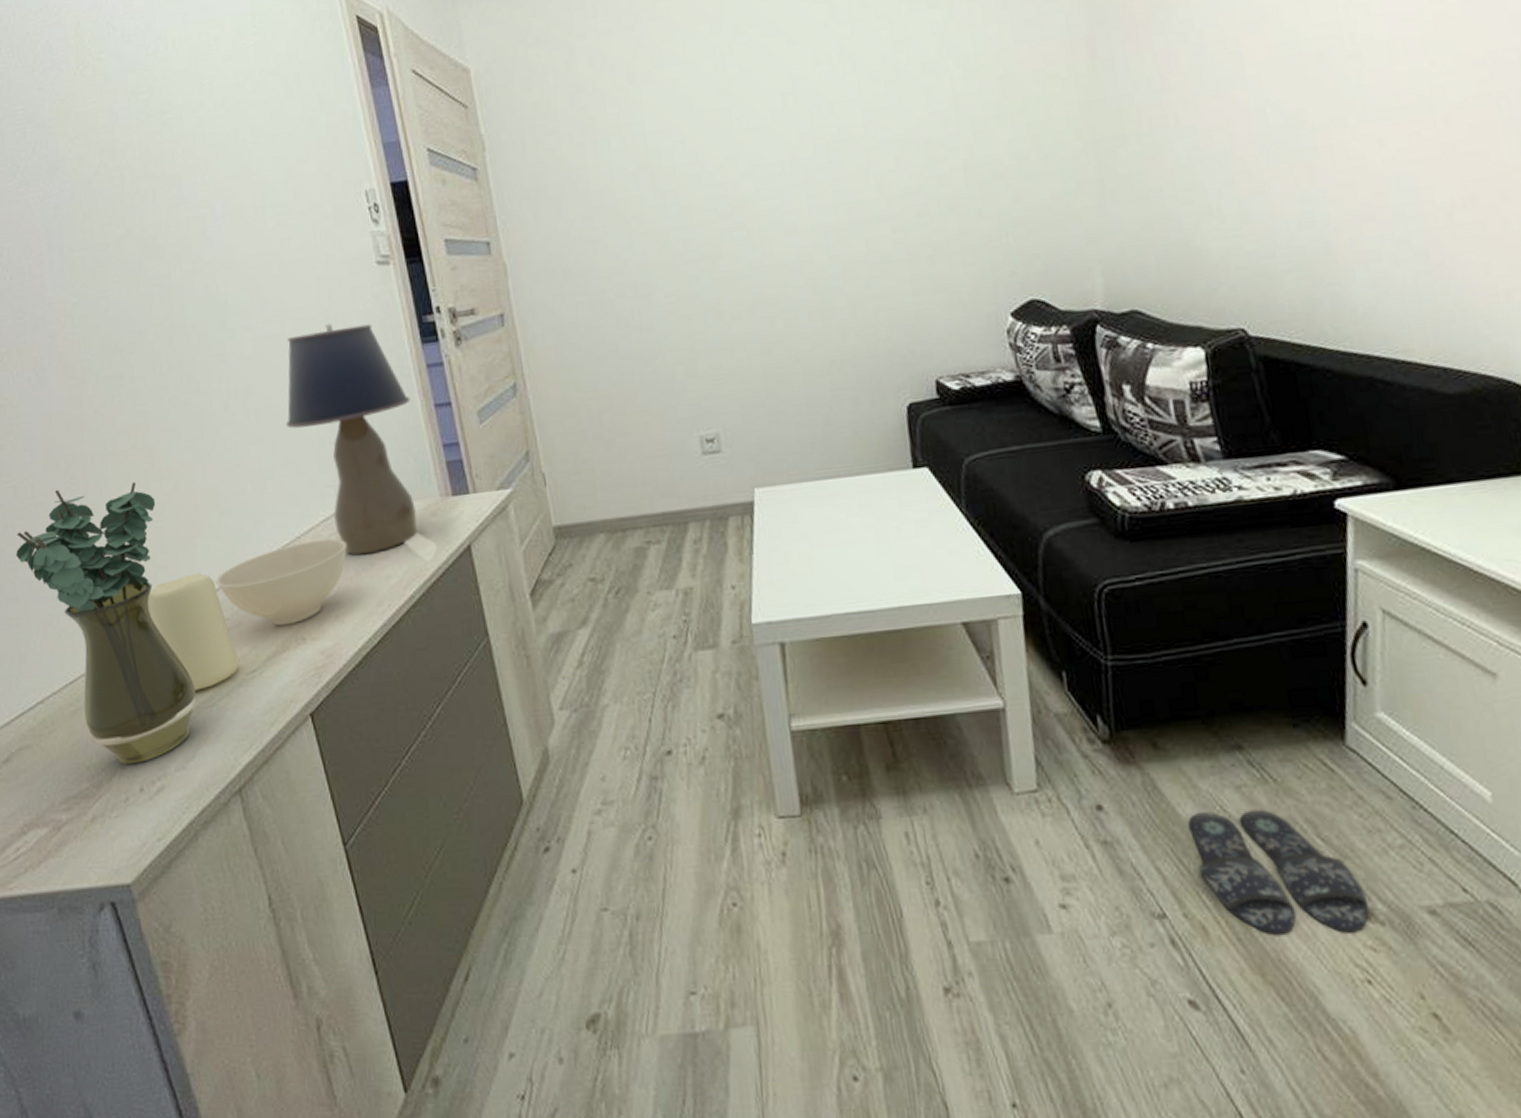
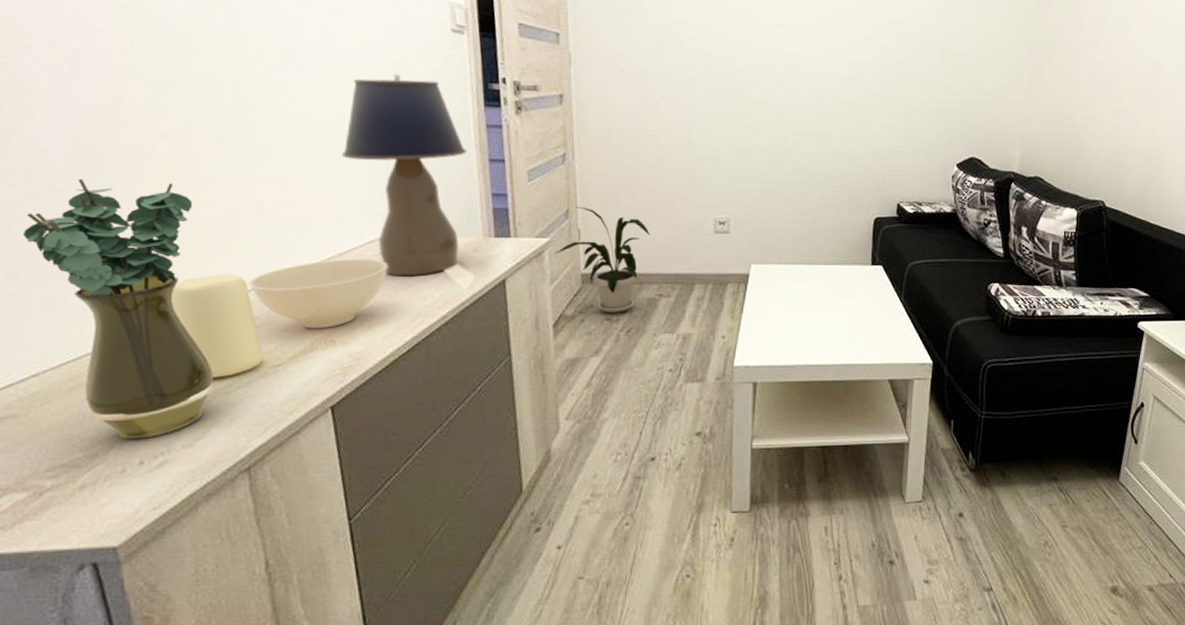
house plant: none [520,445,626,572] -> present [555,206,650,313]
slippers: present [1188,809,1369,935] -> none [1016,520,1116,603]

